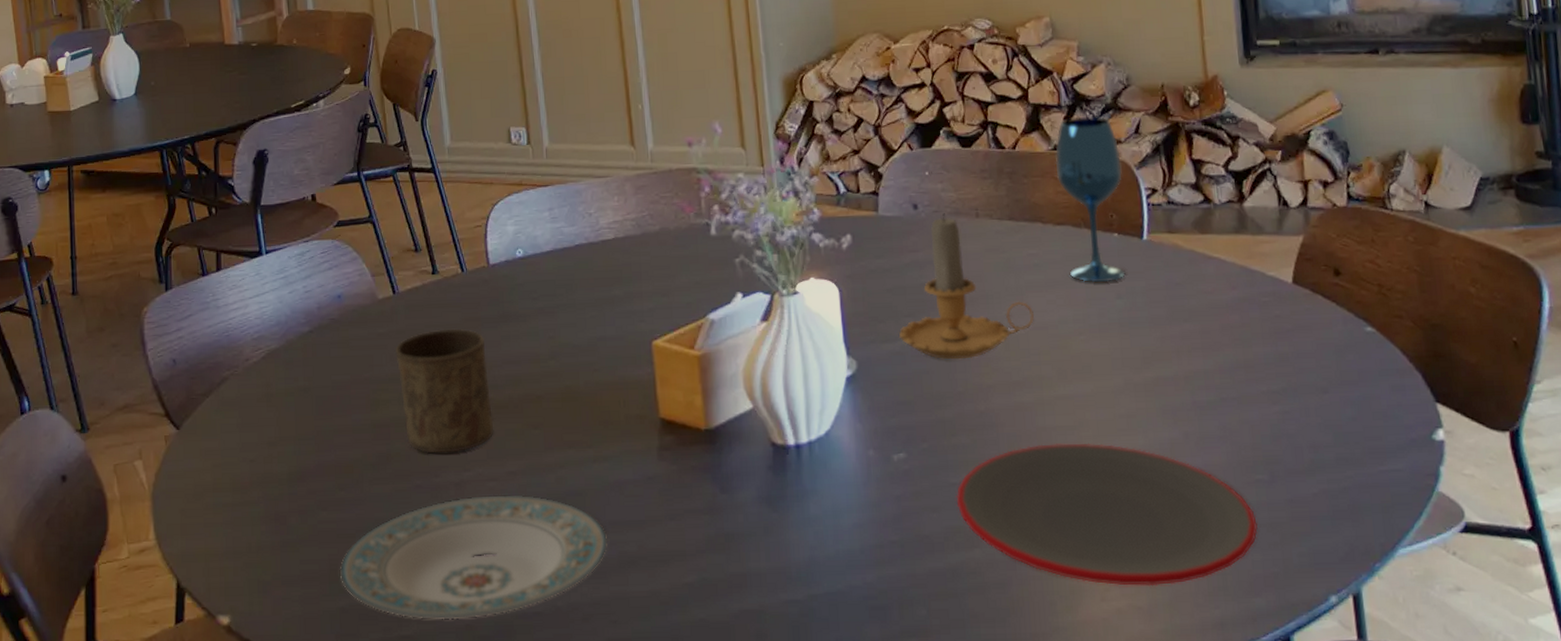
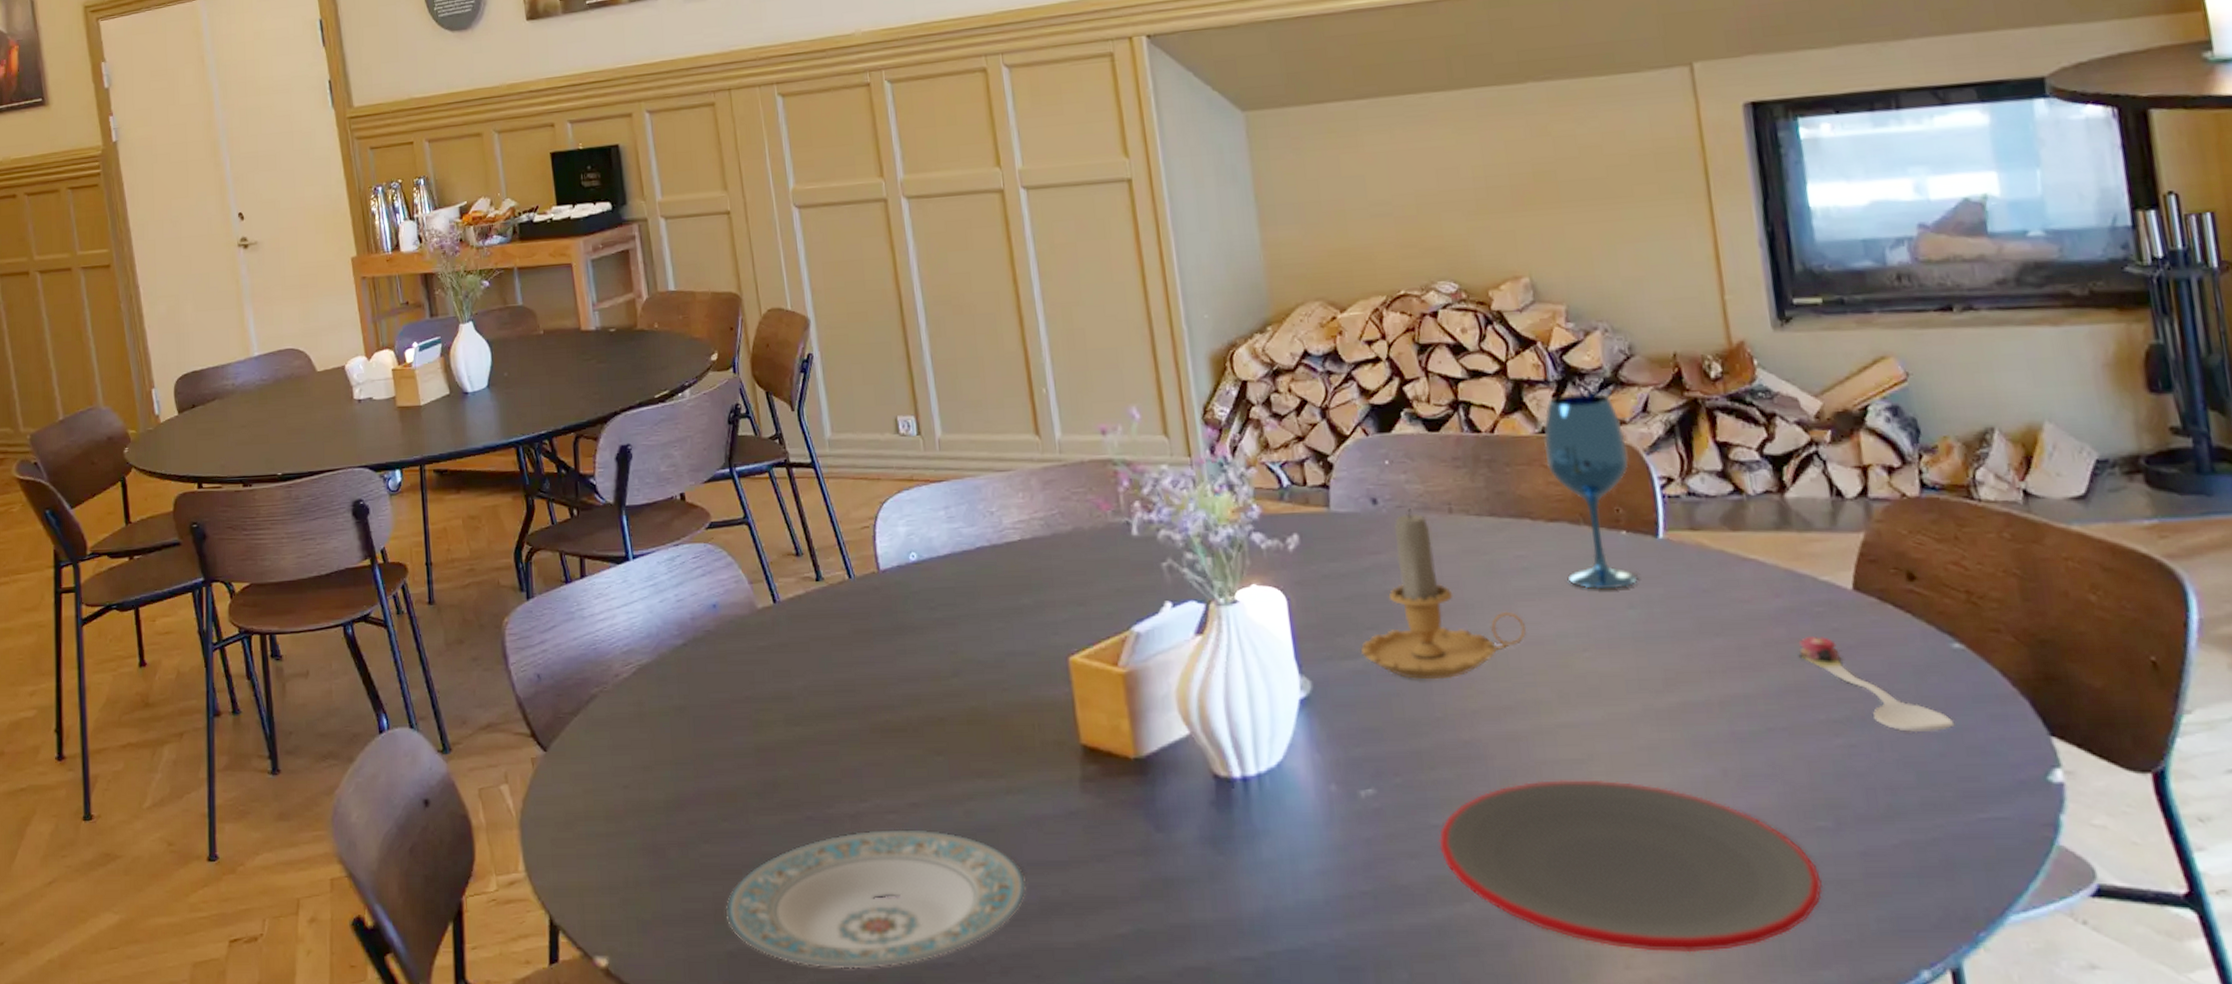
cup: present [394,329,494,454] -> none [777,642,892,782]
spoon: none [1248,321,1365,401] -> present [1798,635,1955,733]

